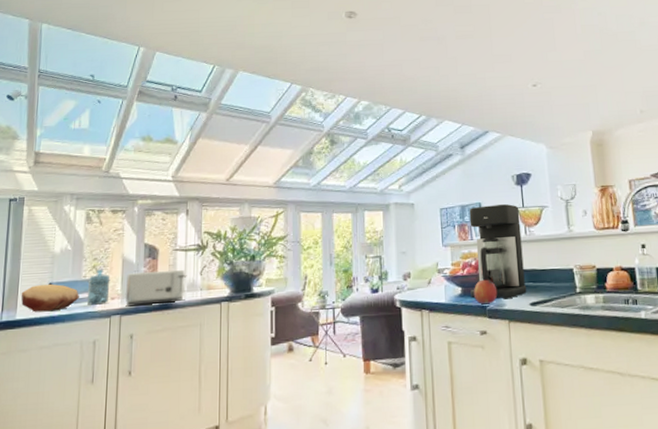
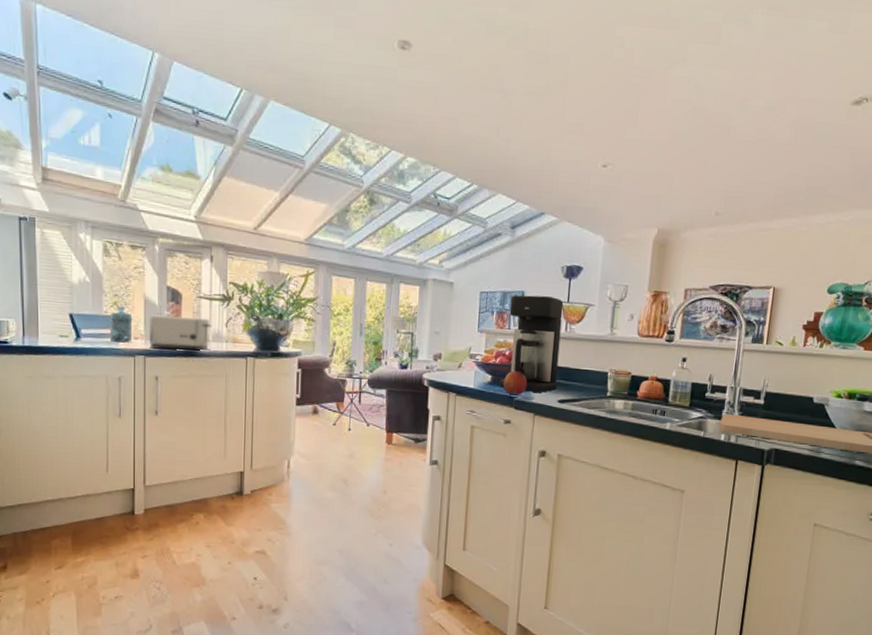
bread loaf: present [21,283,80,313] -> none [41,314,103,343]

